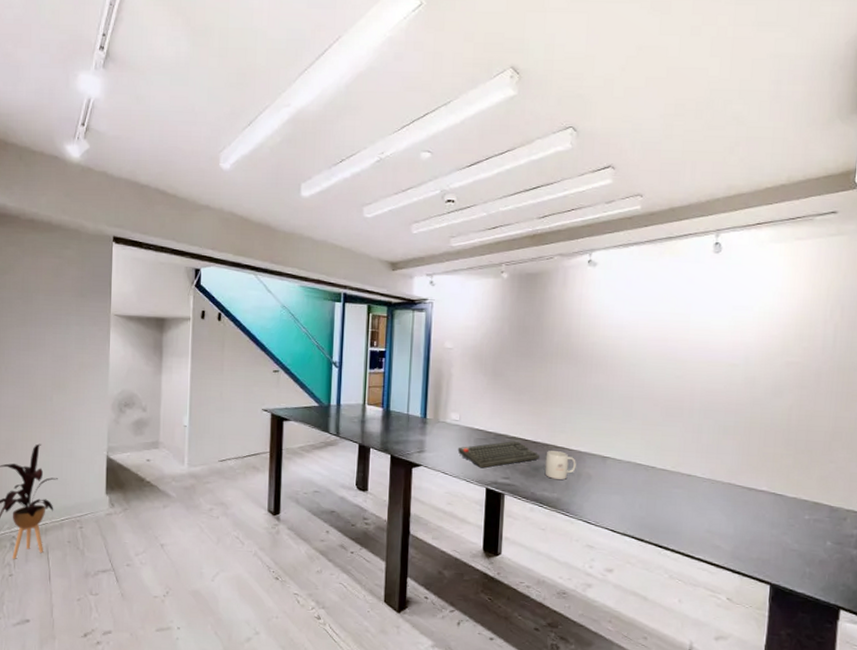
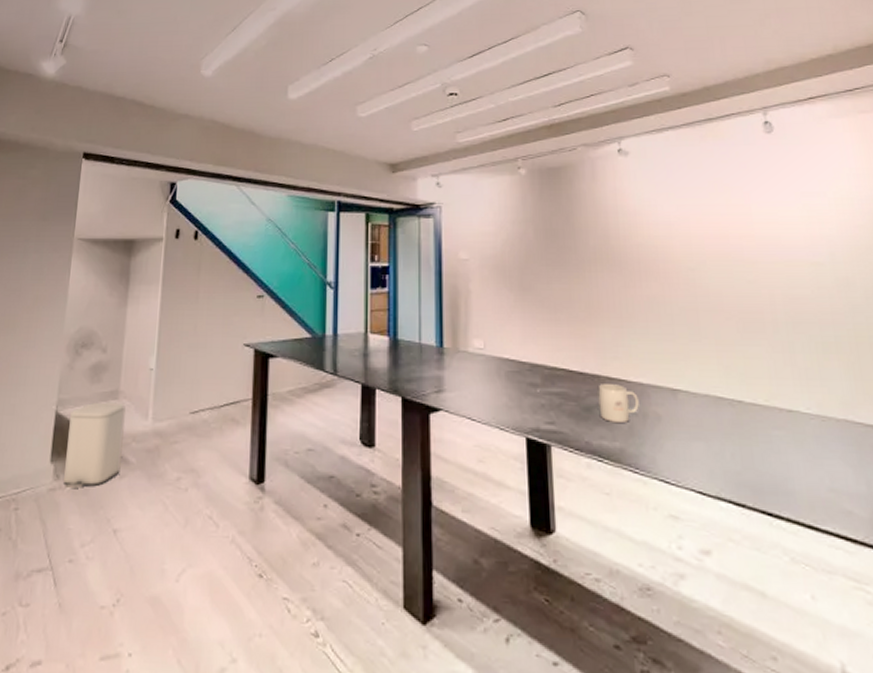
pedal bin: none [118,450,165,514] -> present [64,402,126,488]
computer keyboard: present [457,441,541,468] -> none [485,373,592,411]

